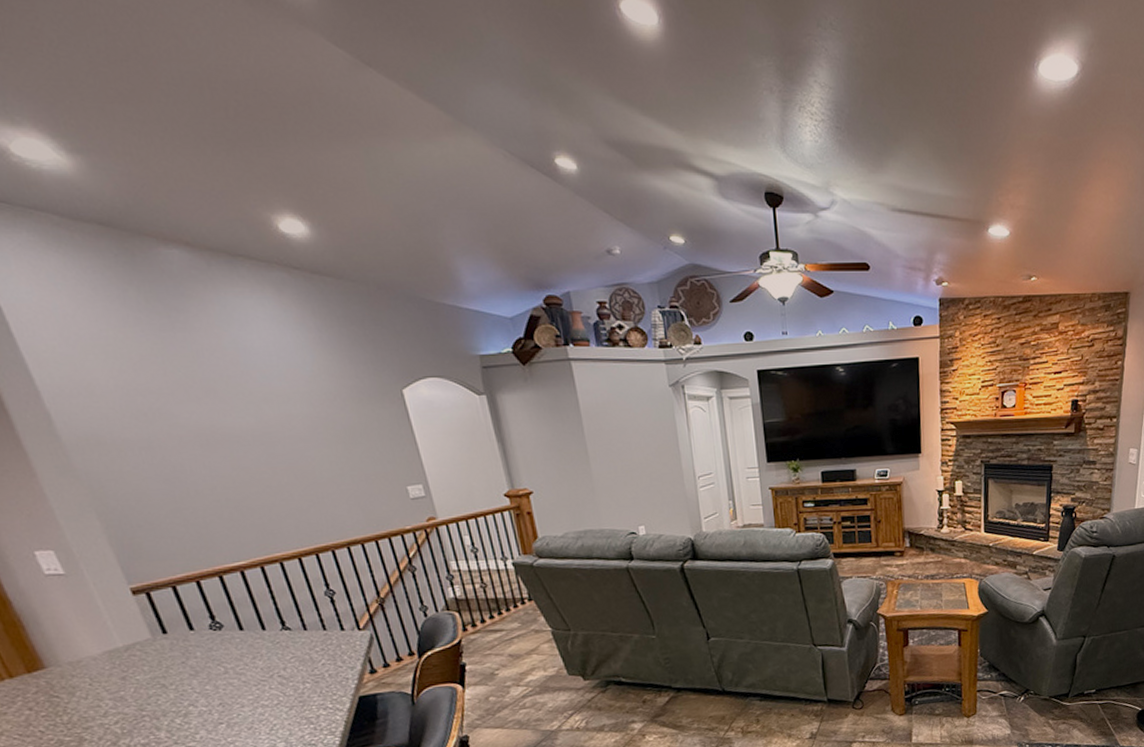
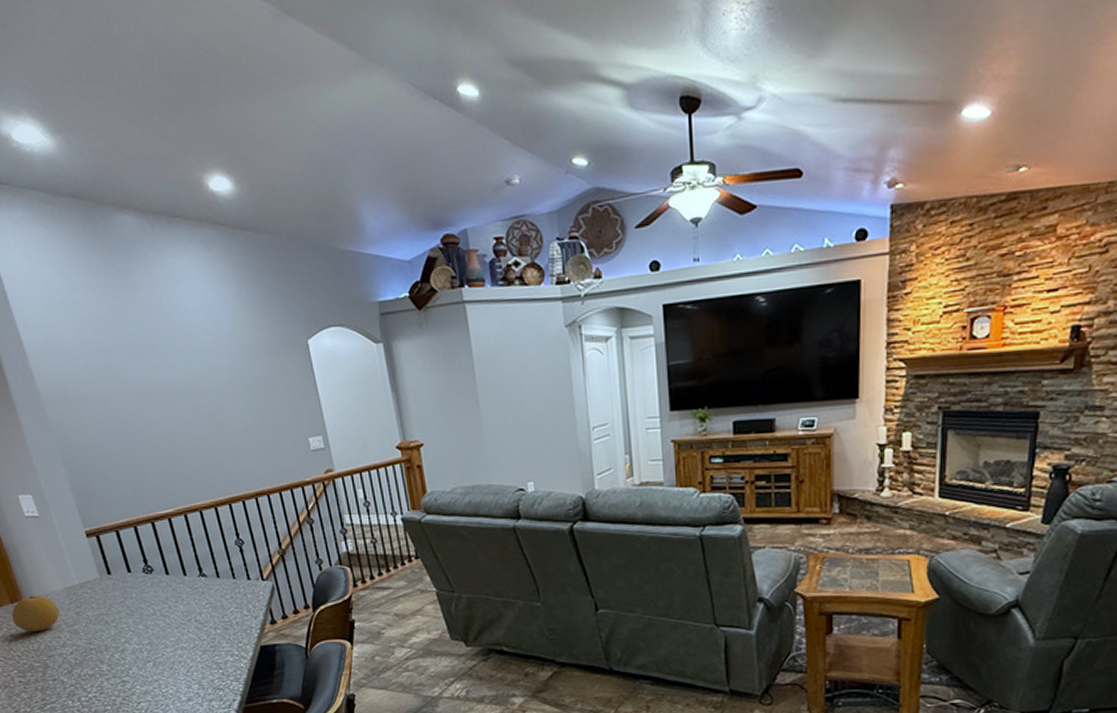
fruit: none [28,661,99,703] -> present [11,595,60,632]

